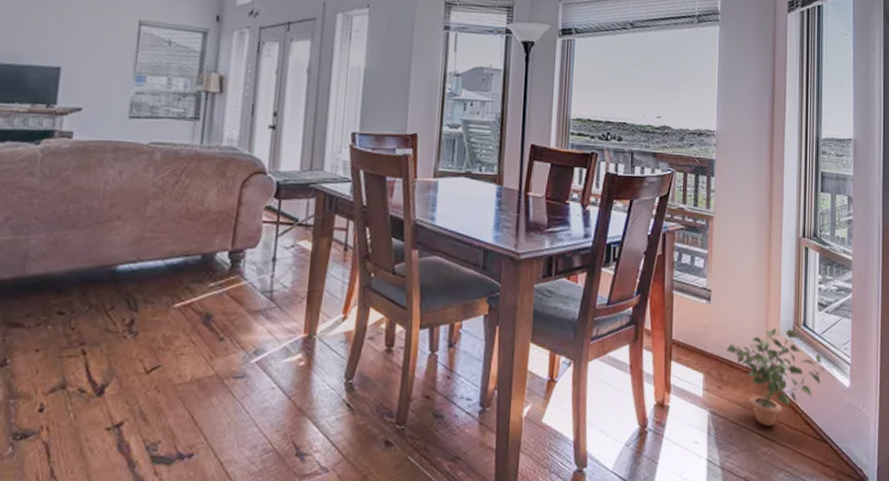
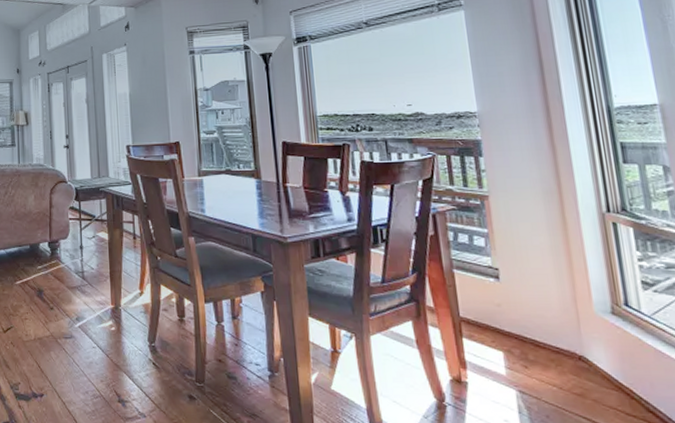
potted plant: present [727,328,824,426] -> none [528,307,664,411]

